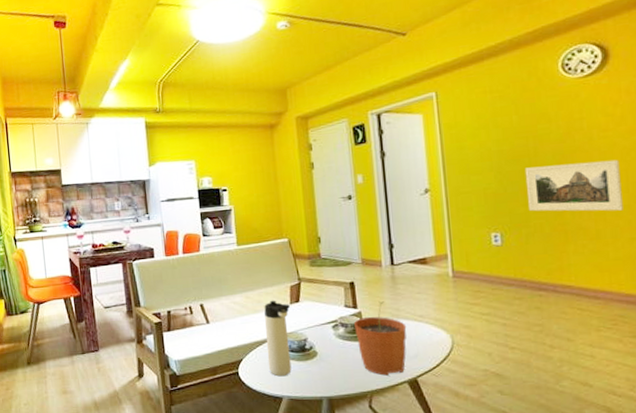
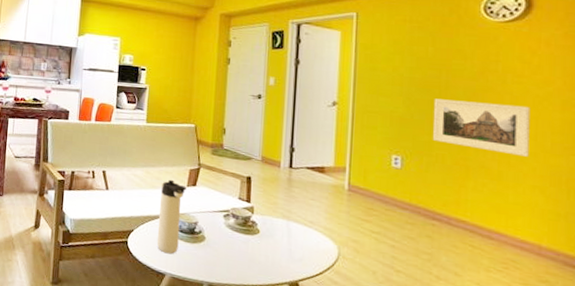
plant pot: present [354,301,407,376] -> none [245,200,296,274]

